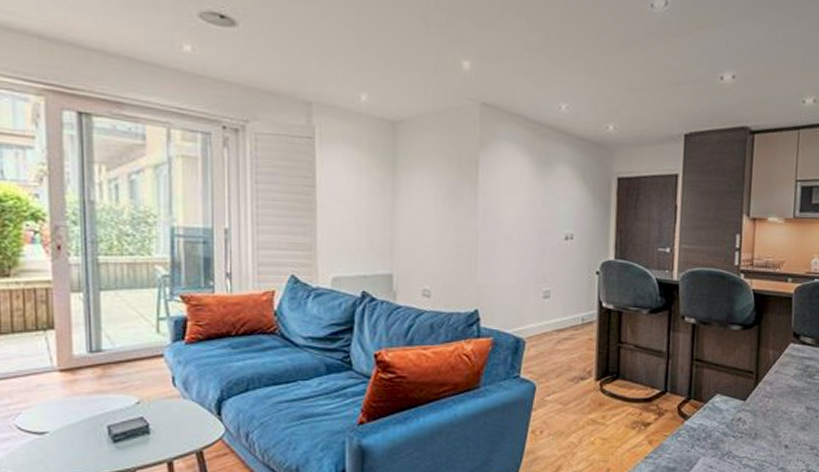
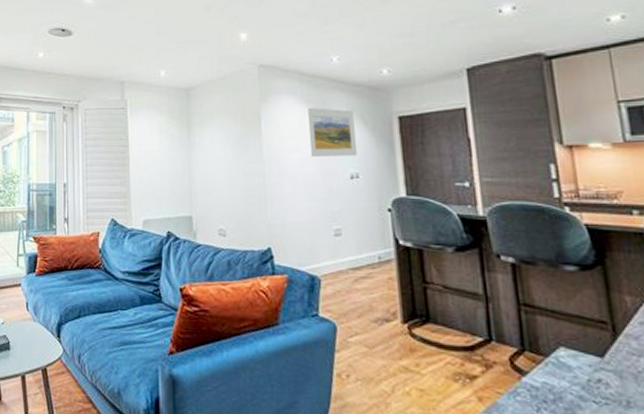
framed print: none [526,158,576,216] -> present [306,107,358,157]

